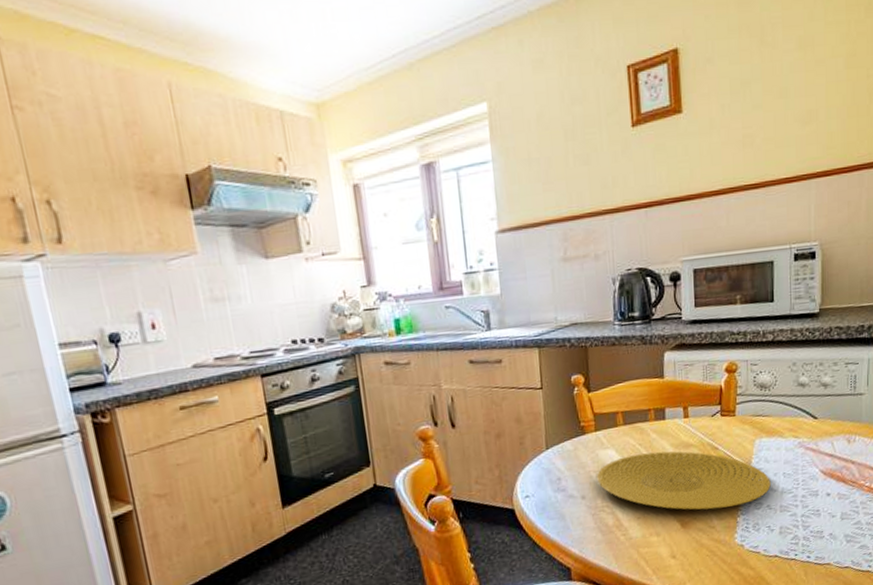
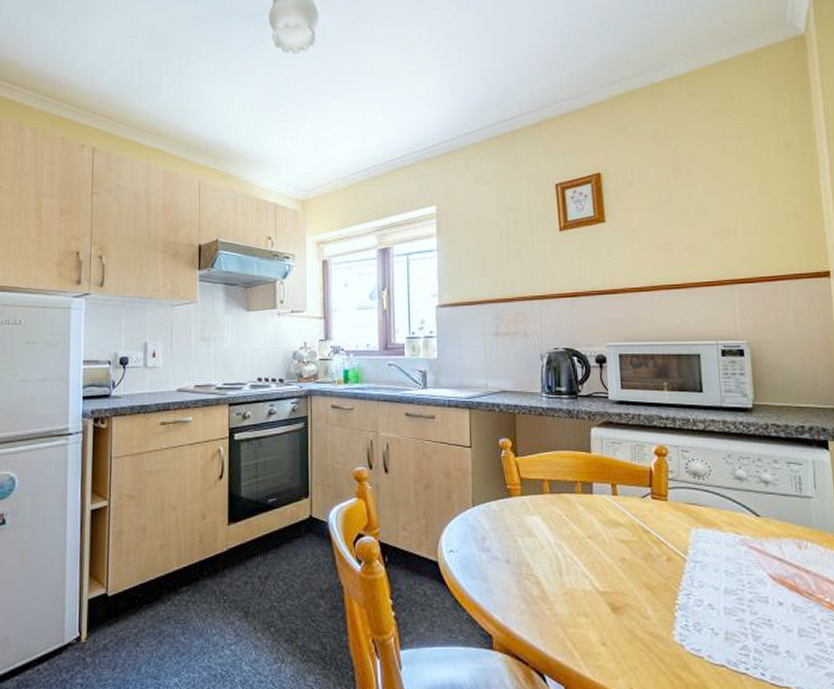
plate: present [596,451,771,510] -> none [521,525,712,598]

